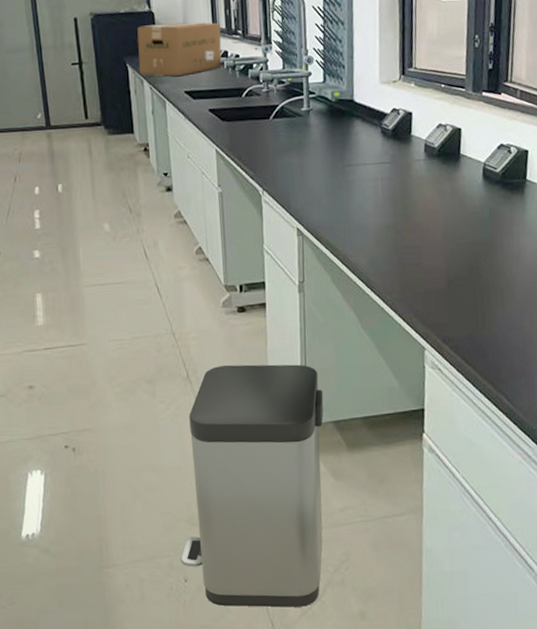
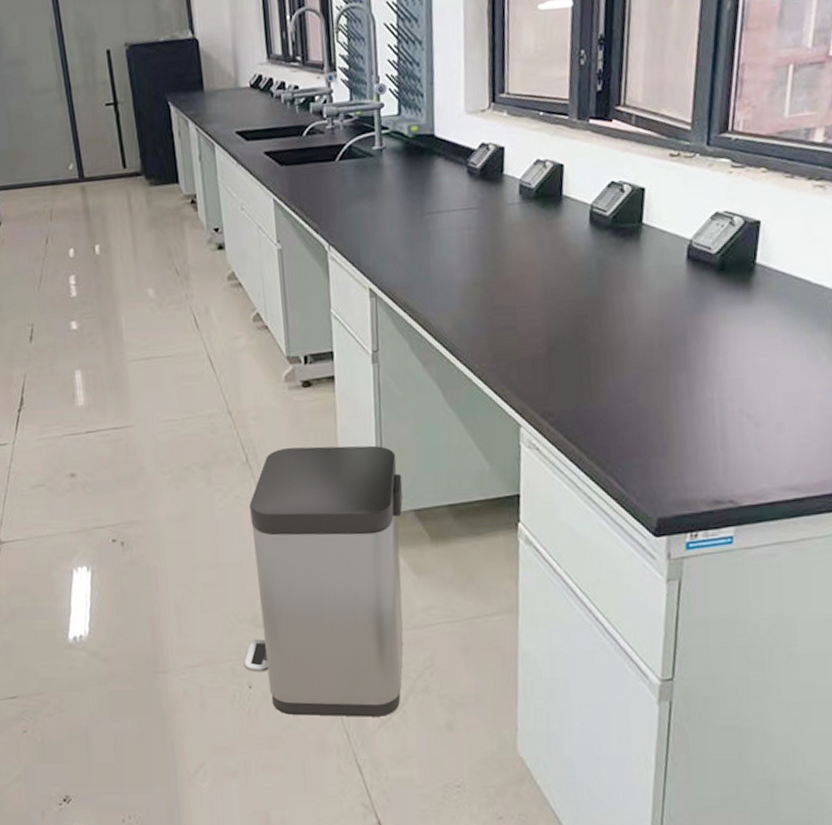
box: present [137,21,222,77] -> none [179,48,279,116]

